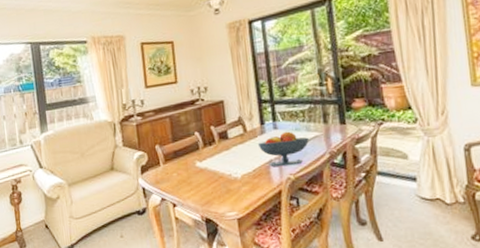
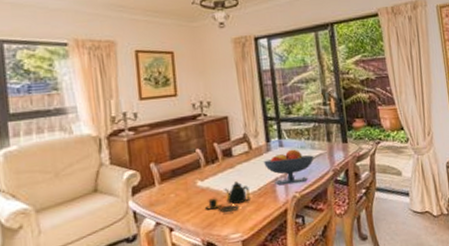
teapot: none [203,162,245,192] -> present [204,181,250,213]

